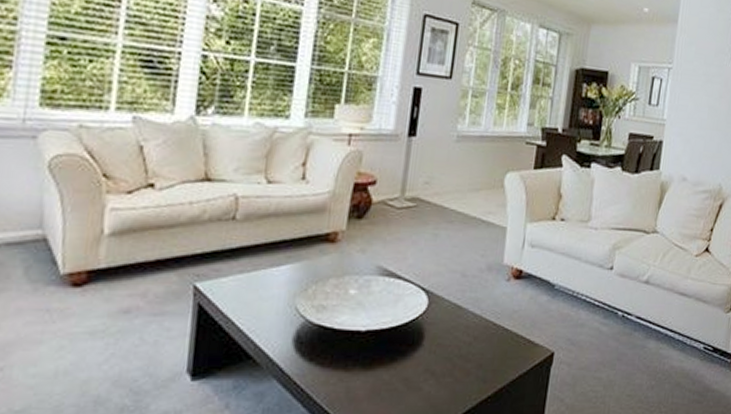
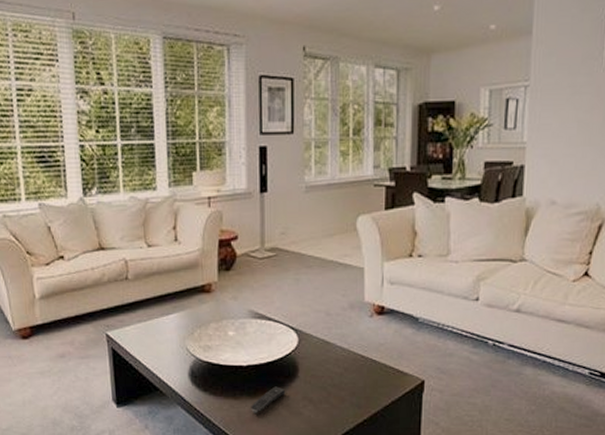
remote control: none [363,356,407,389] -> present [251,386,286,413]

